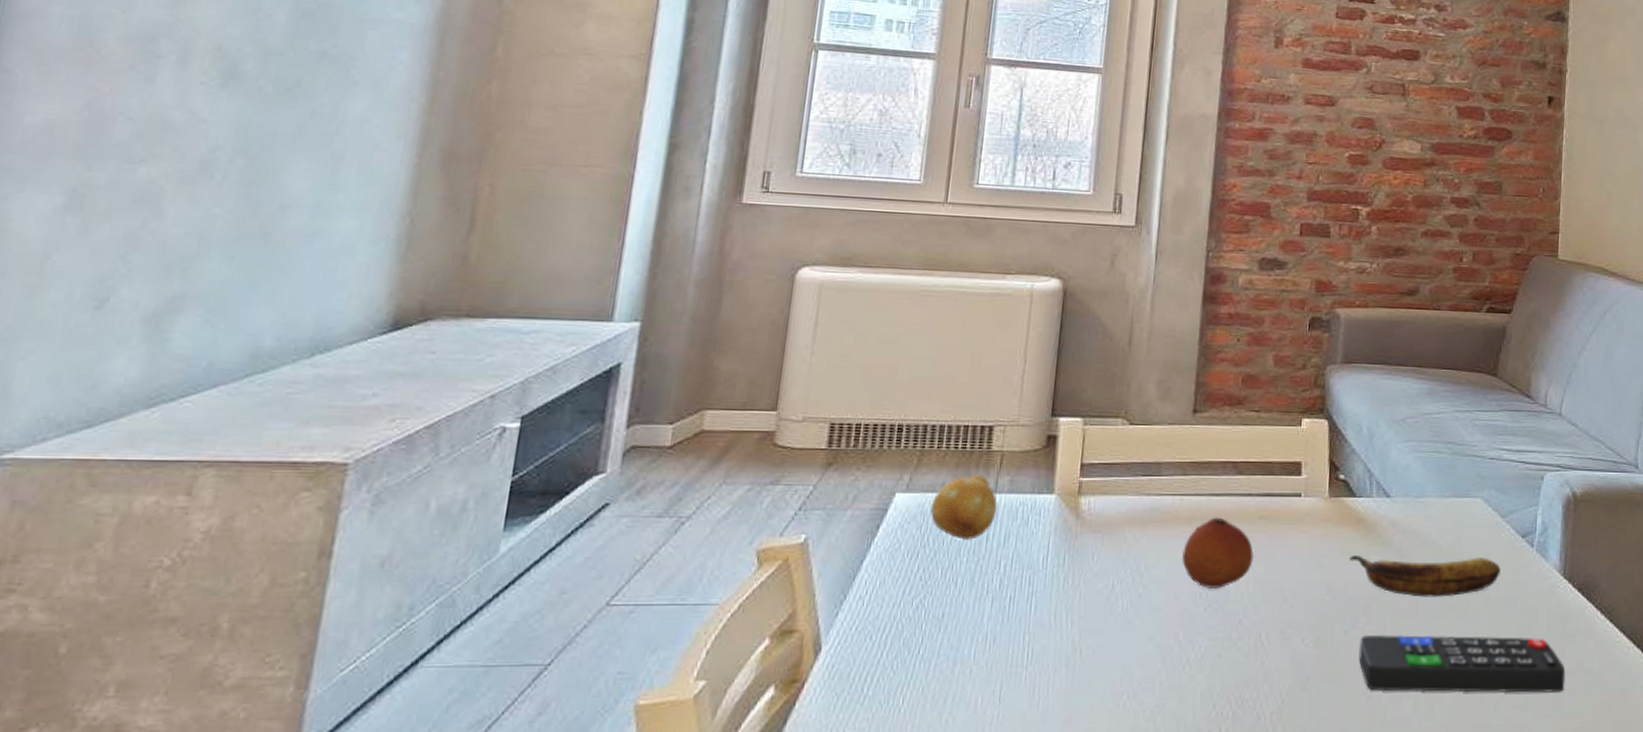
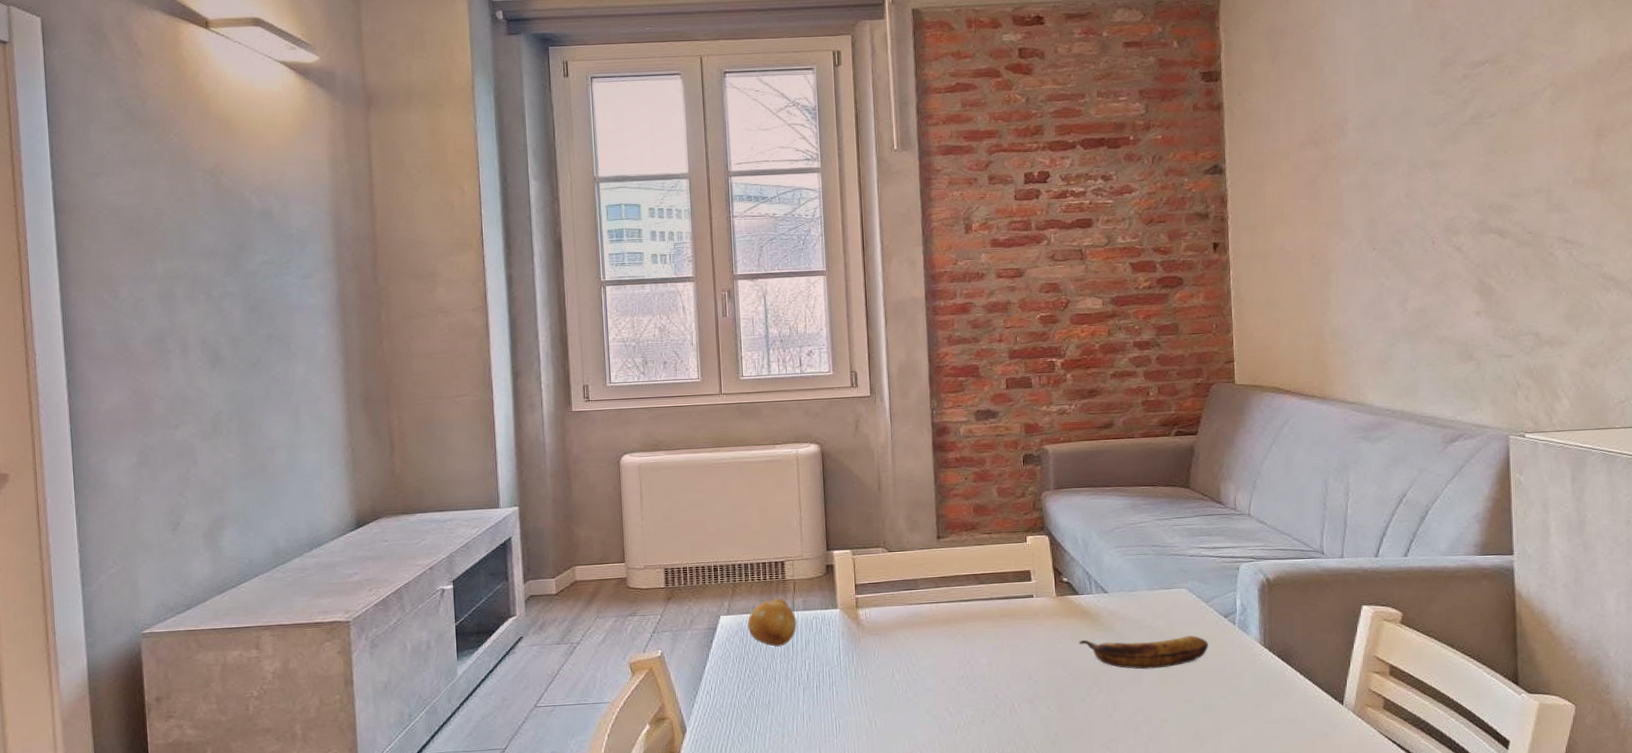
fruit: present [1182,517,1255,590] -> none [944,617,1001,673]
remote control: present [1358,635,1566,693] -> none [1095,696,1273,743]

